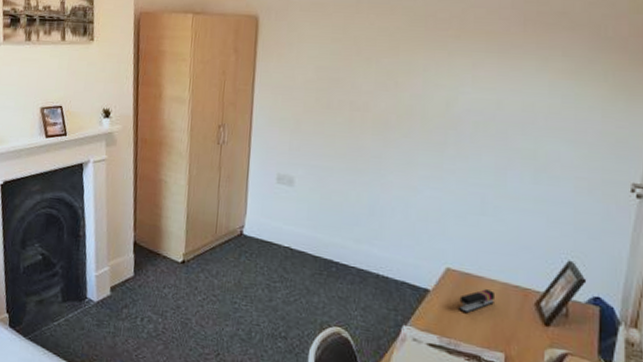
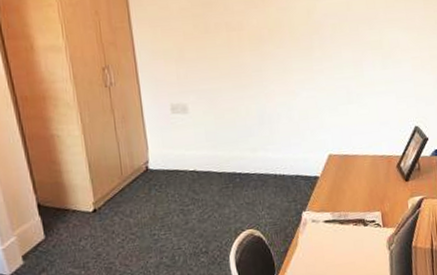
stapler: present [457,289,494,314] -> none [342,164,368,188]

